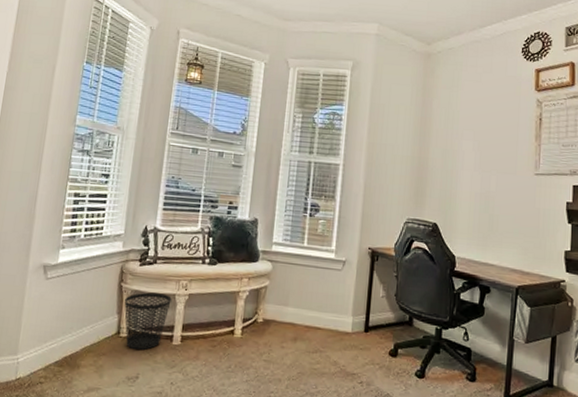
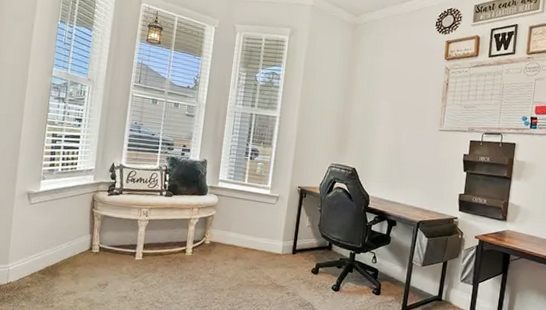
wastebasket: present [124,292,172,350] -> none [95,217,135,263]

